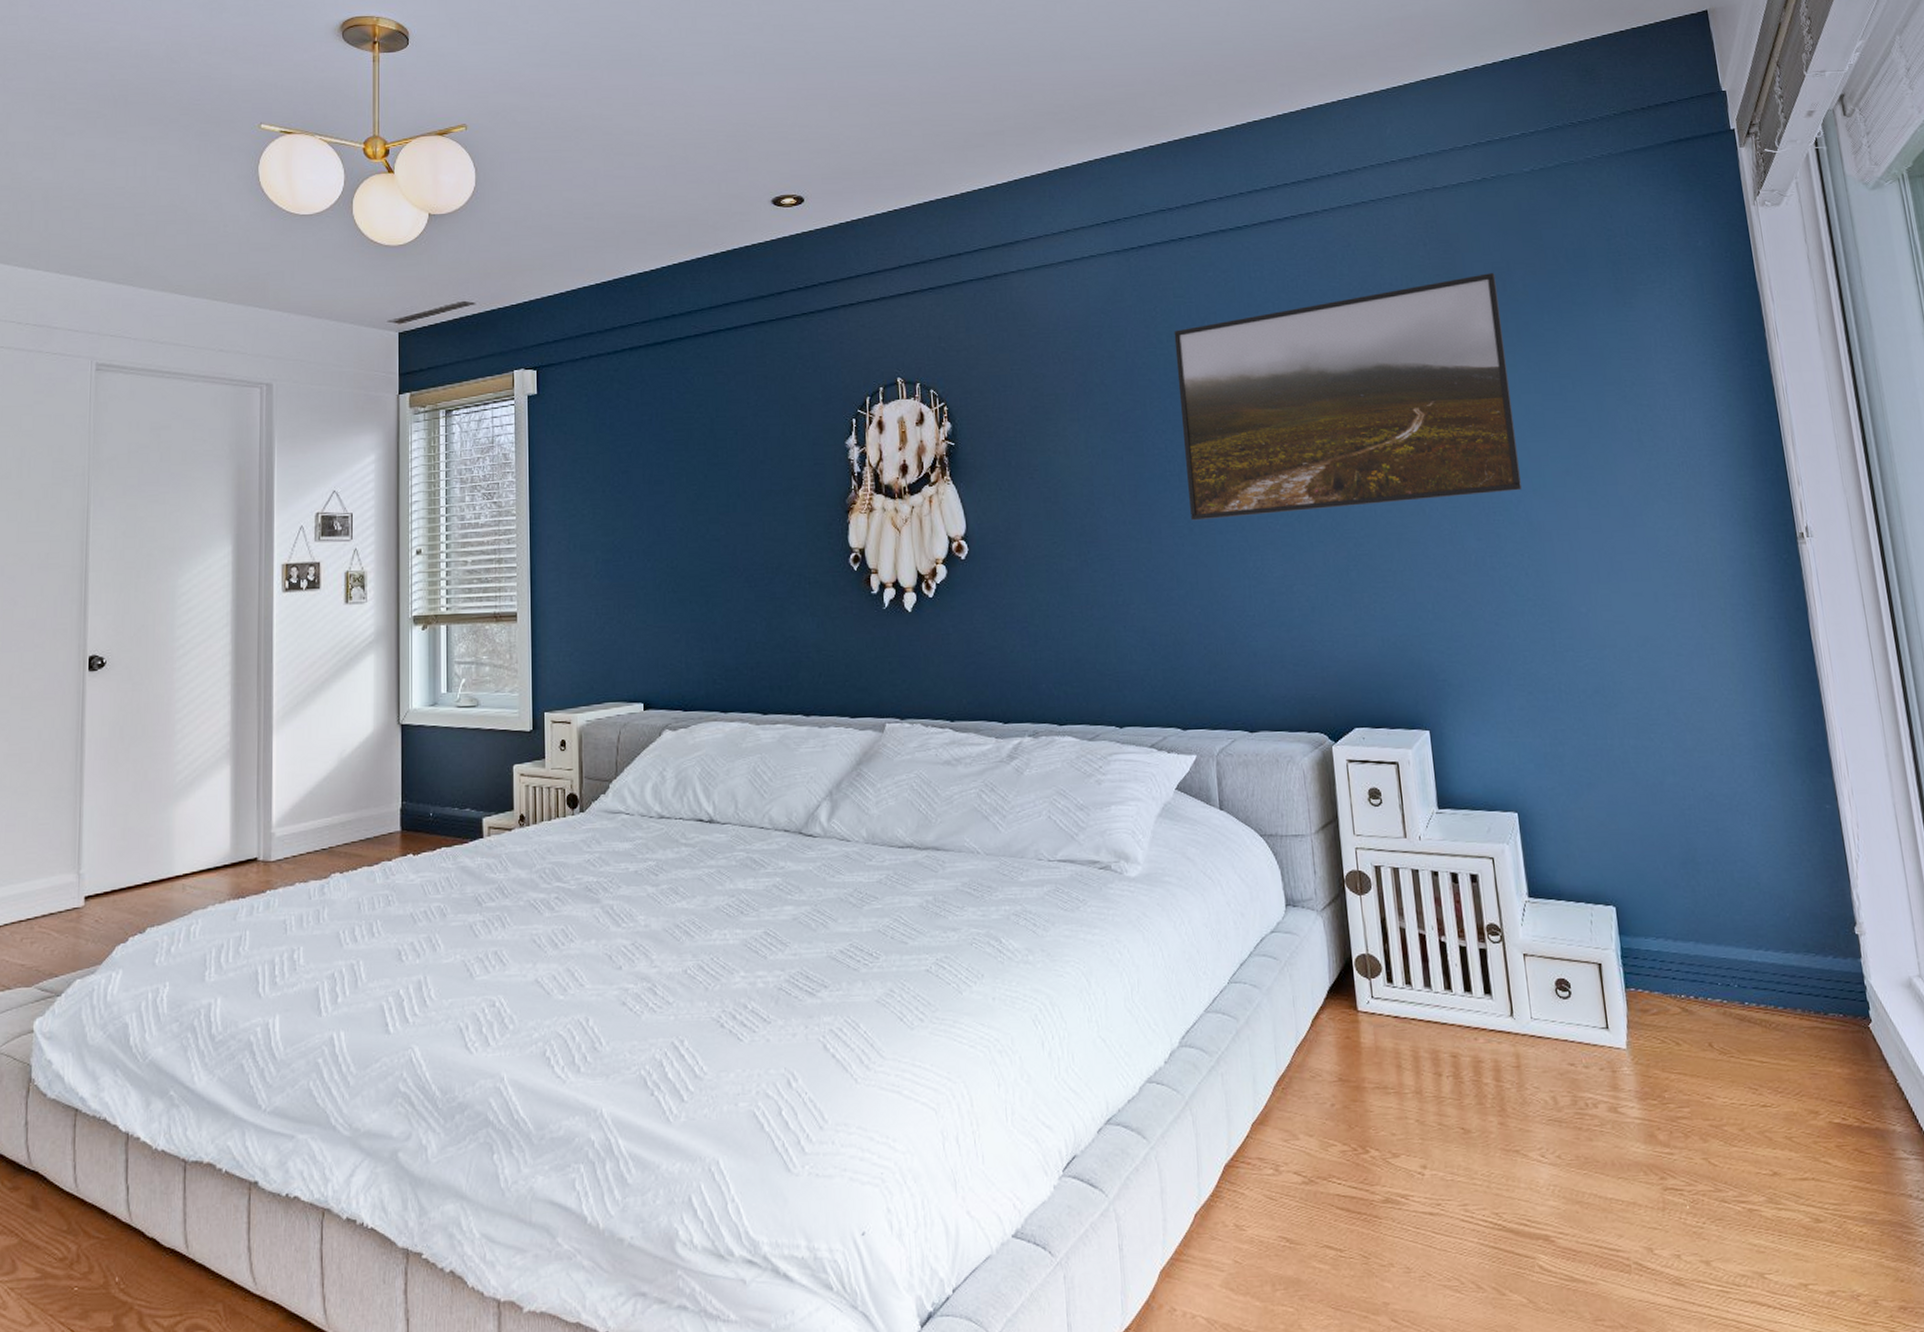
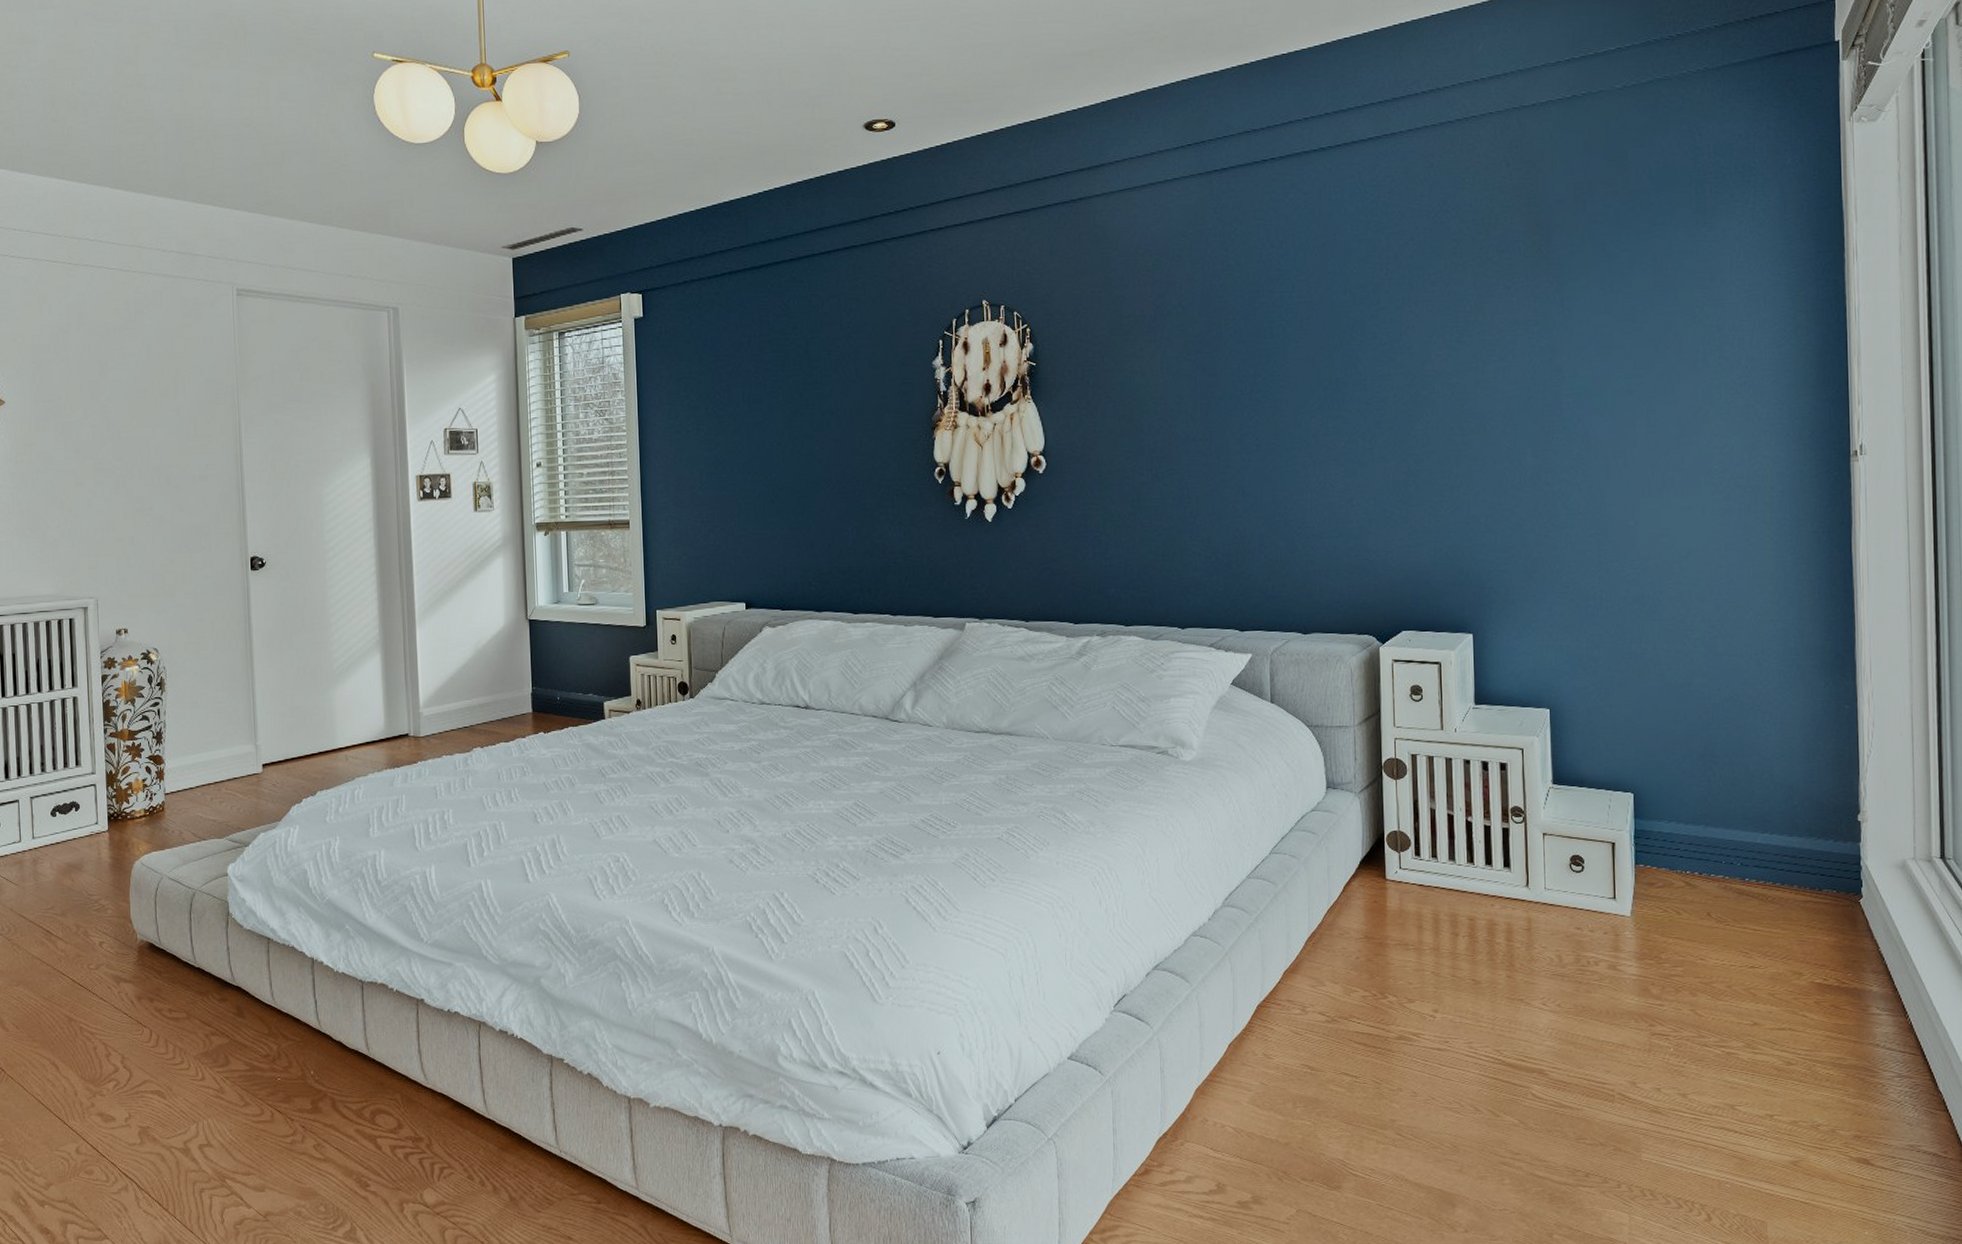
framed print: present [1174,273,1522,521] -> none [1252,193,1582,438]

